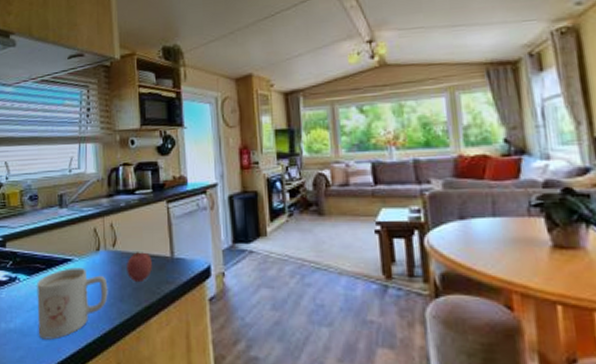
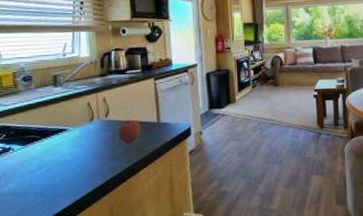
mug: present [37,267,108,340] -> none [32,135,101,198]

